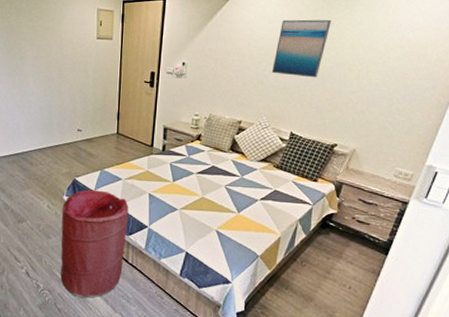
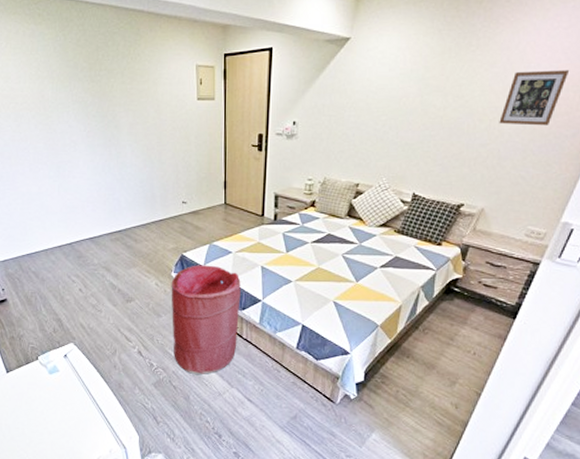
wall art: present [272,19,331,78] -> none [393,64,460,132]
picture frame: none [367,30,427,78] -> present [499,70,570,126]

